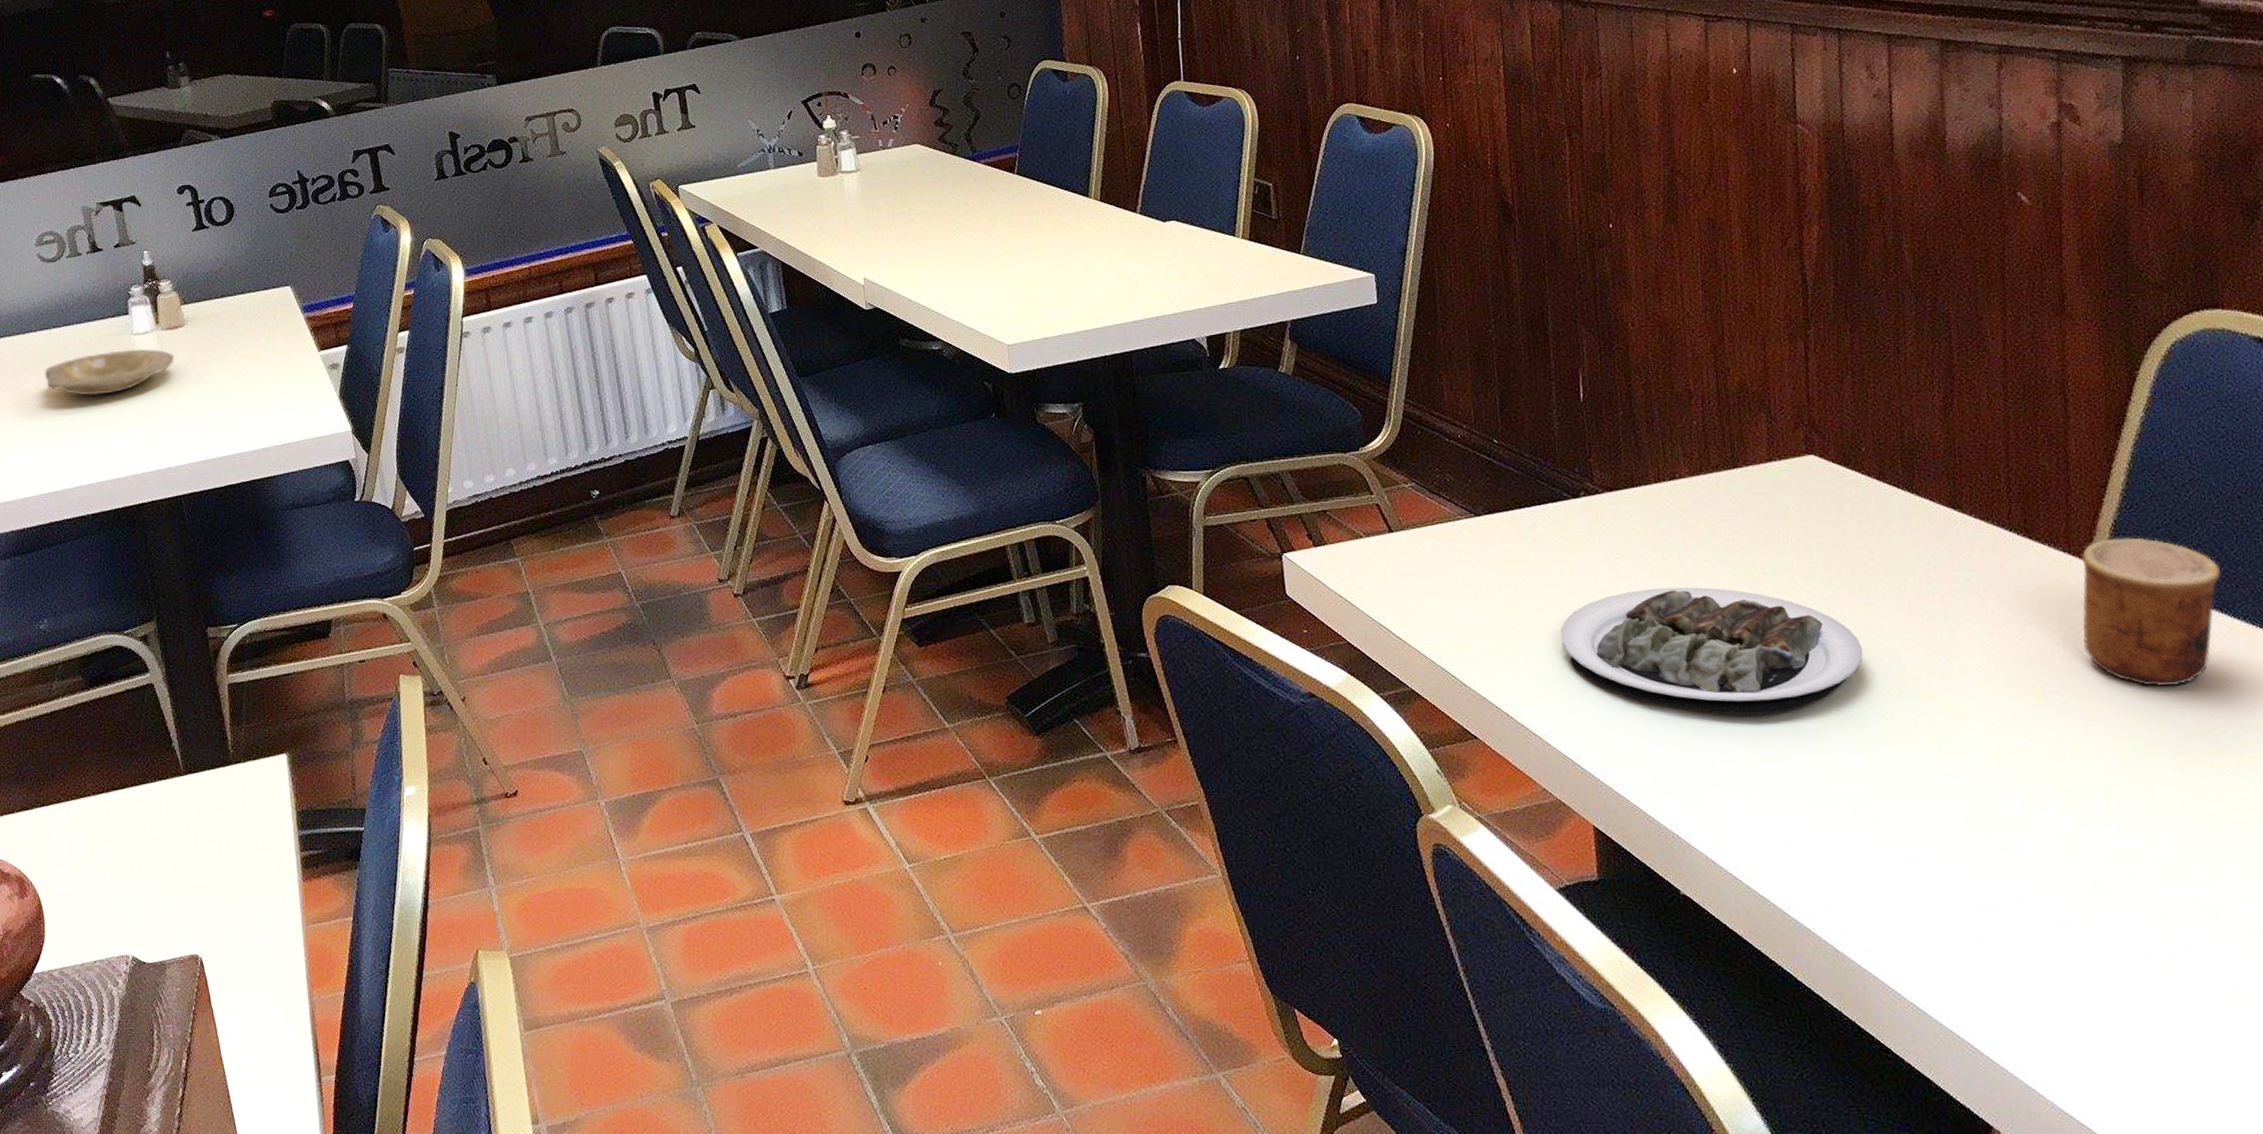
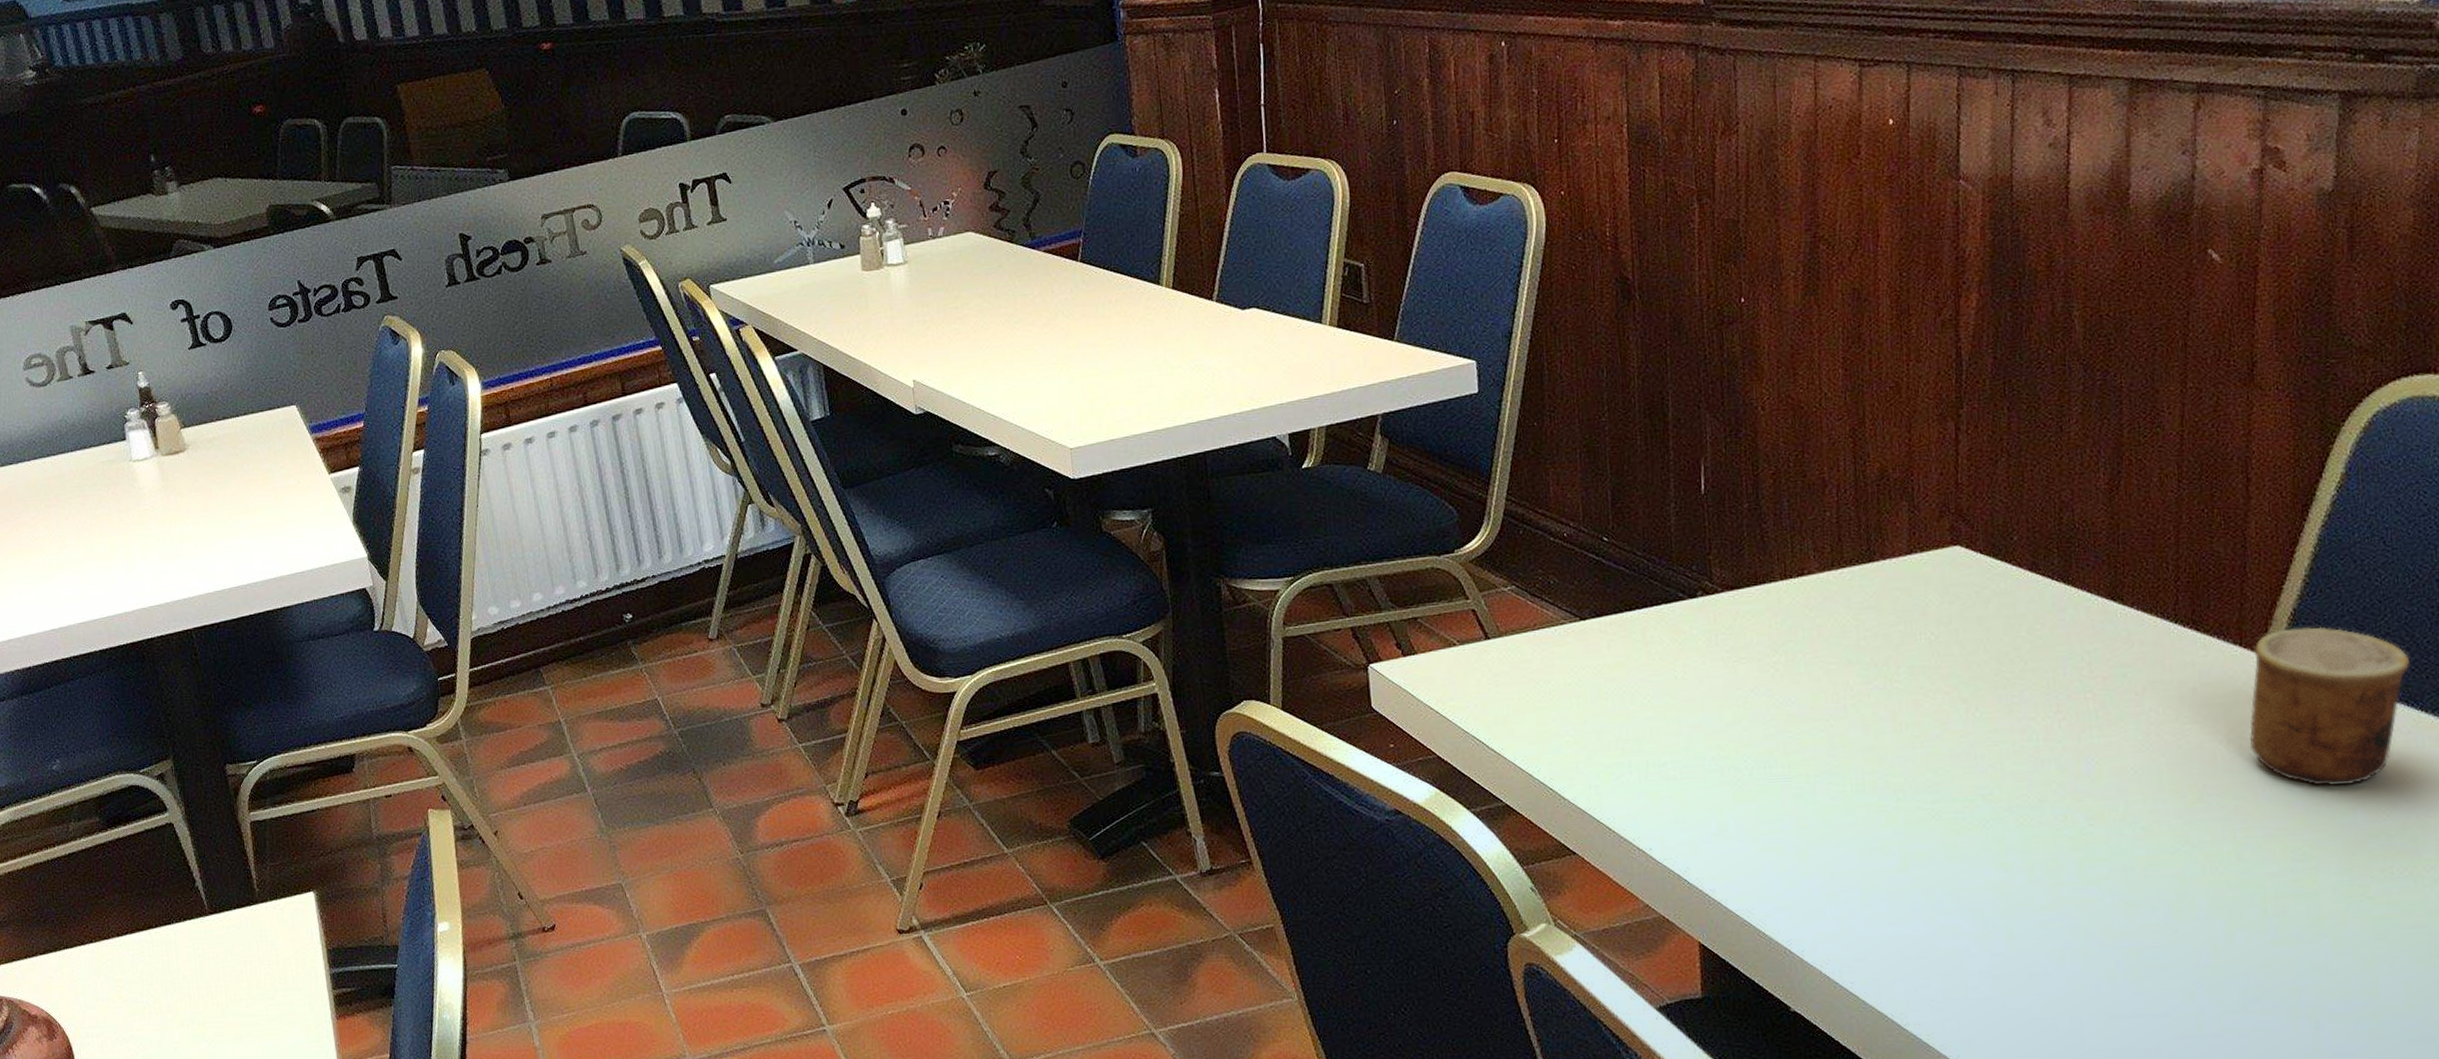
plate: present [44,349,175,396] -> none [40,476,177,527]
plate: present [1560,587,1863,715] -> none [1670,690,2003,825]

